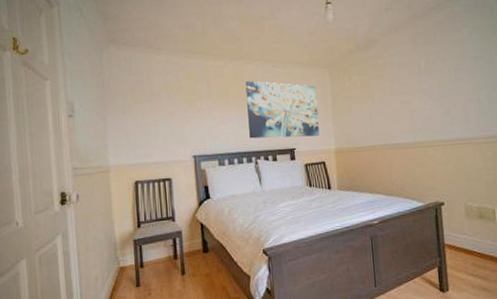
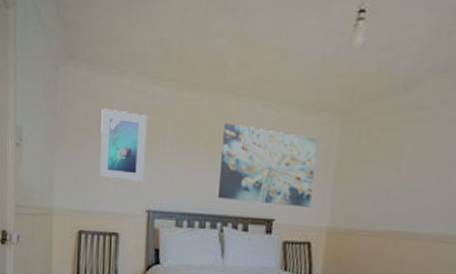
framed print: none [144,79,187,135] -> present [99,108,148,182]

